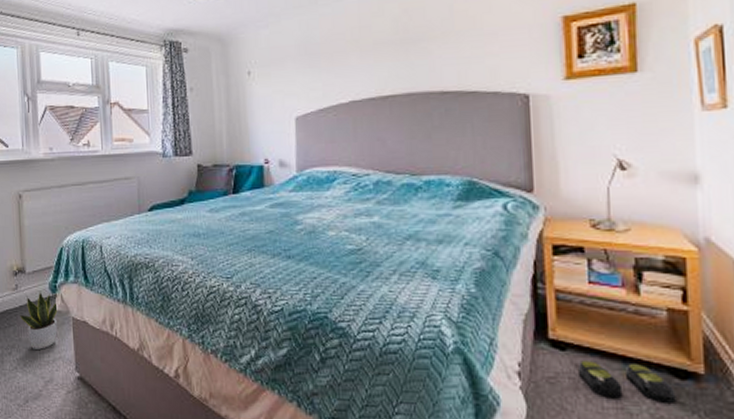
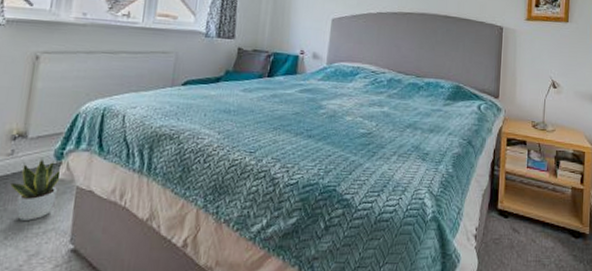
slippers: present [577,361,676,403] -> none [514,225,572,256]

